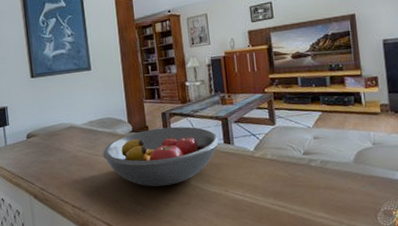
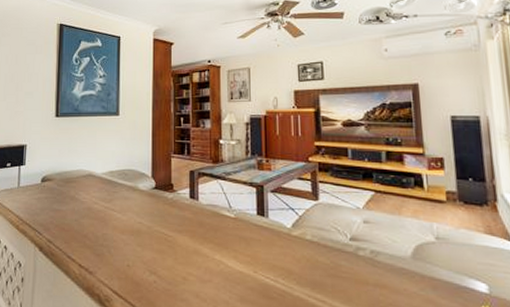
fruit bowl: present [102,126,220,187] -> none [119,188,252,256]

